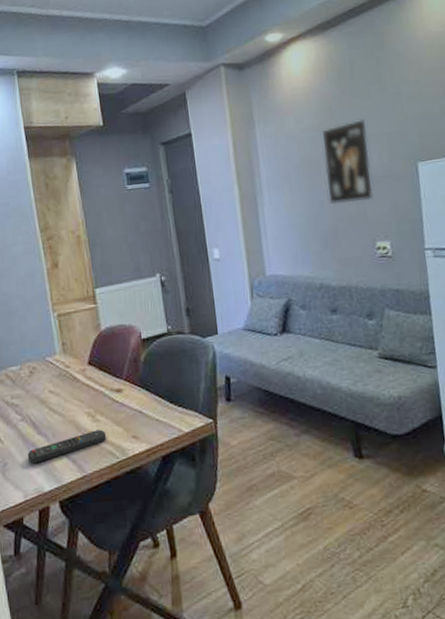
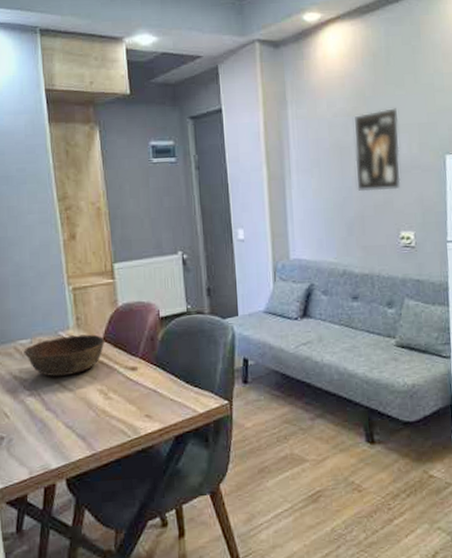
bowl: none [14,358,91,402] -> present [23,334,105,377]
remote control: present [27,429,107,464] -> none [34,407,119,440]

